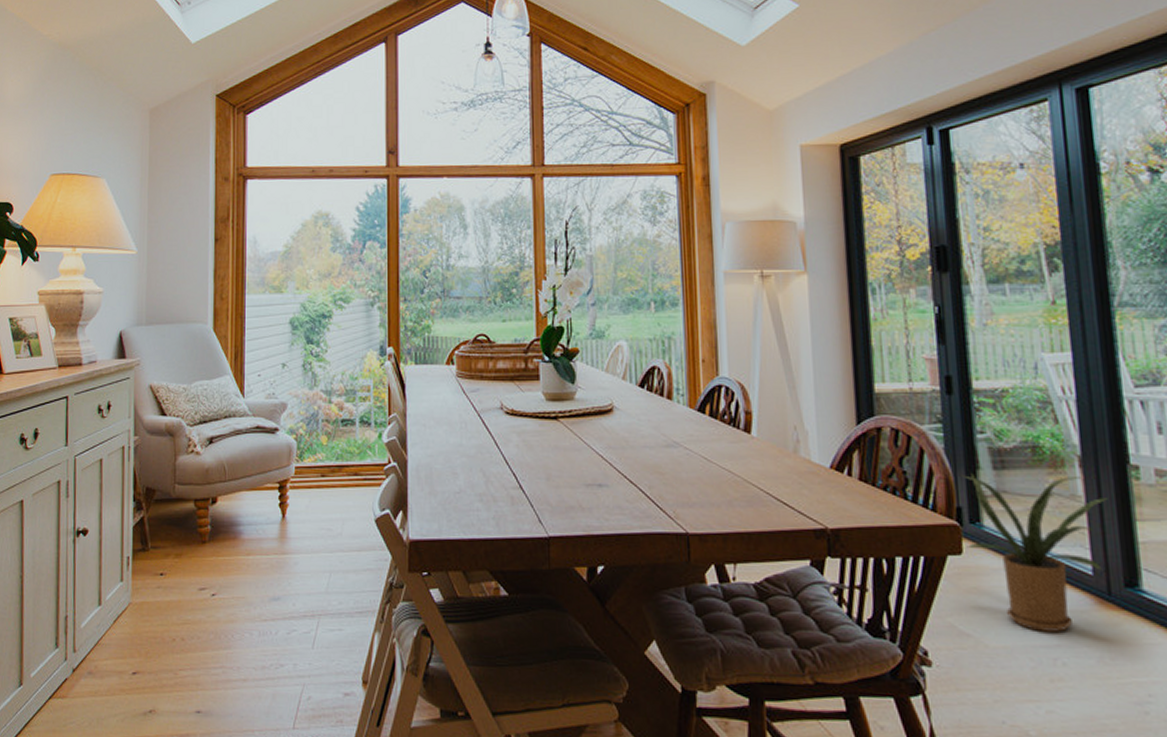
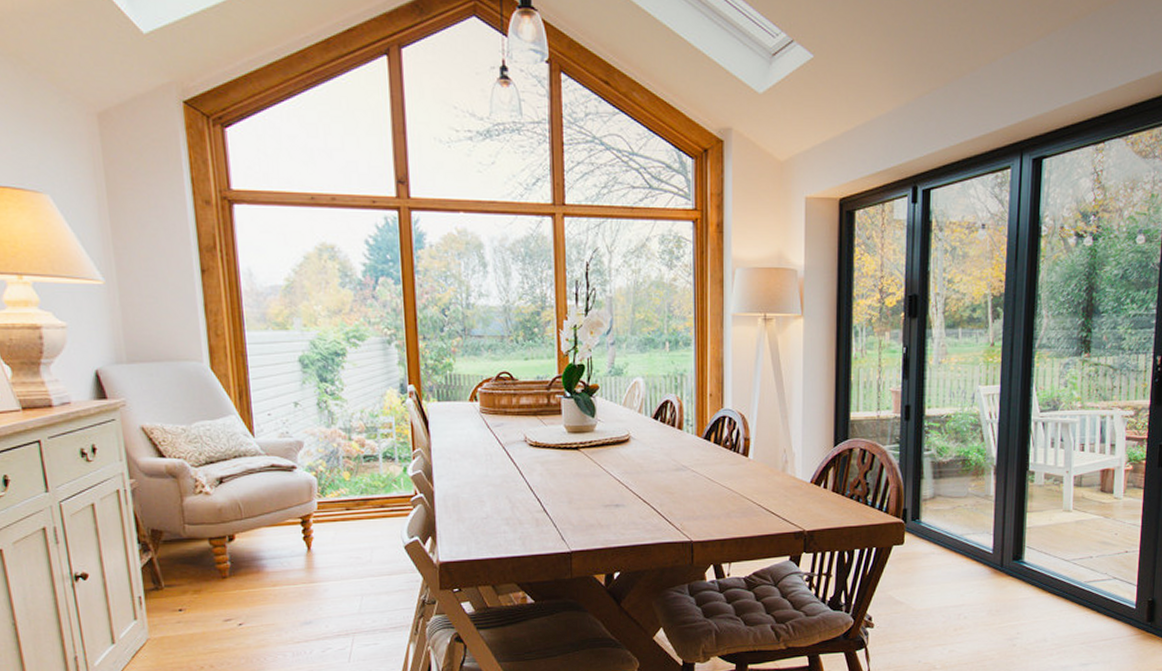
house plant: present [962,473,1110,632] -> none [907,480,1012,596]

